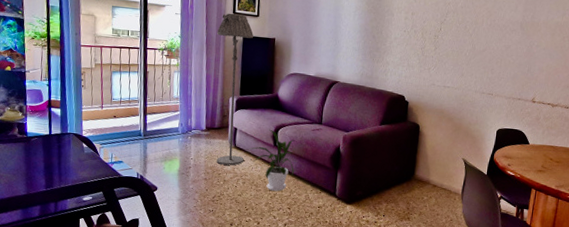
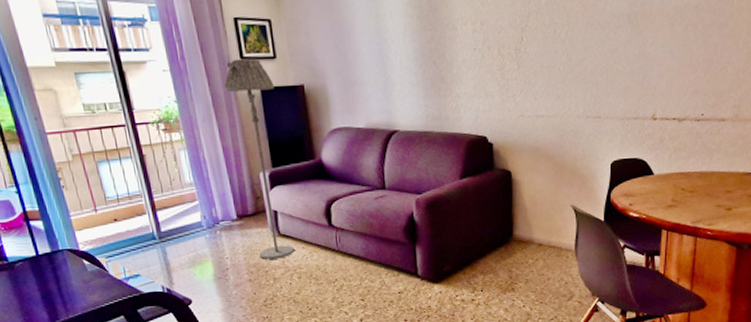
house plant: present [246,129,295,191] -> none [294,205,361,282]

